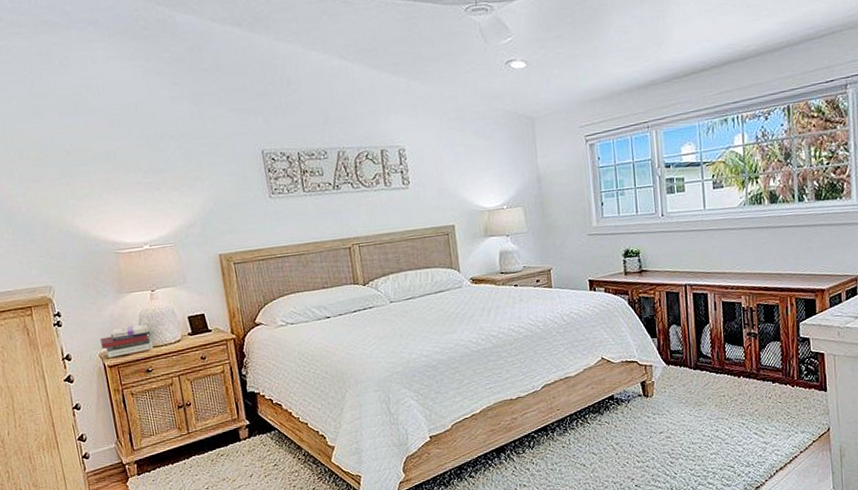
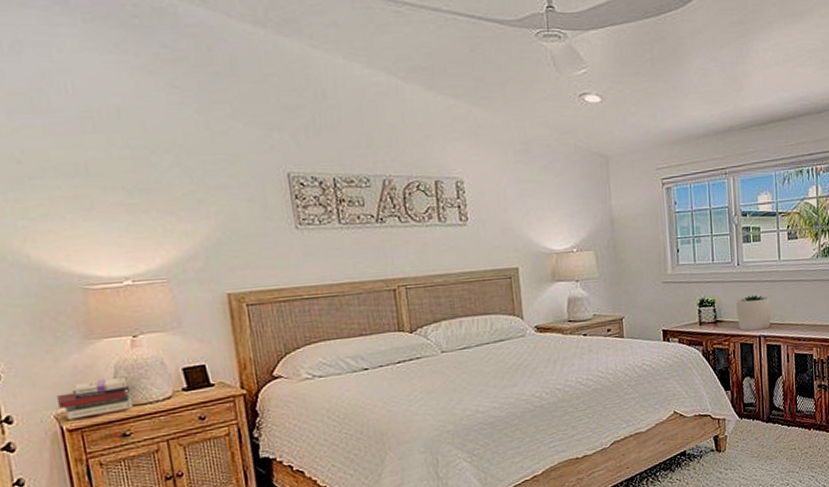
planter: none [661,244,697,281] -> present [736,295,771,332]

